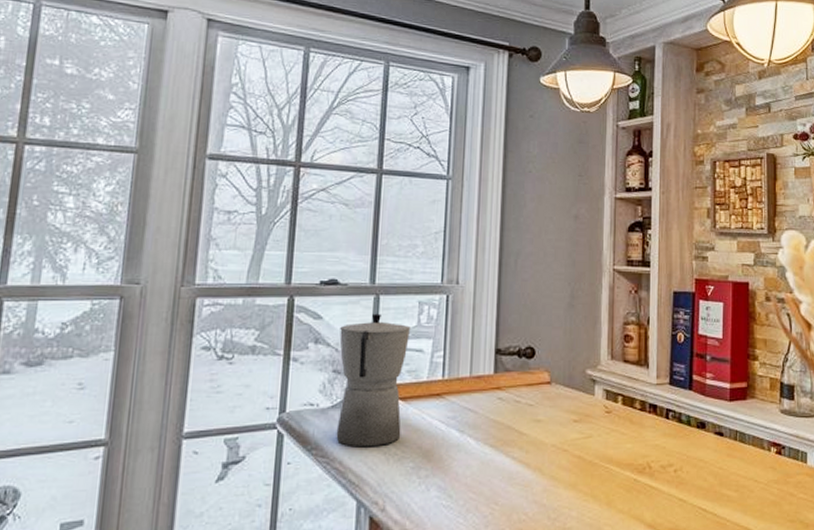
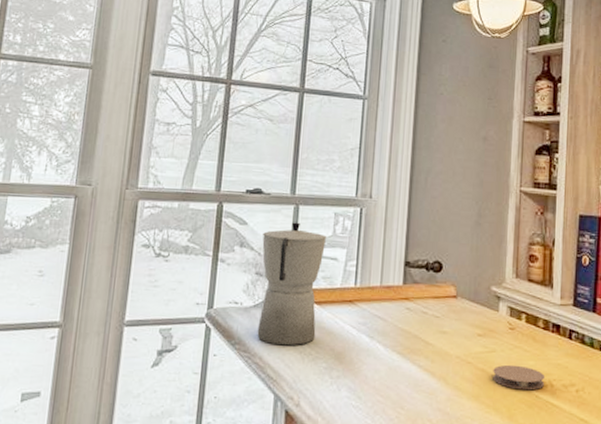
coaster: none [590,449,643,475] -> present [493,364,546,391]

